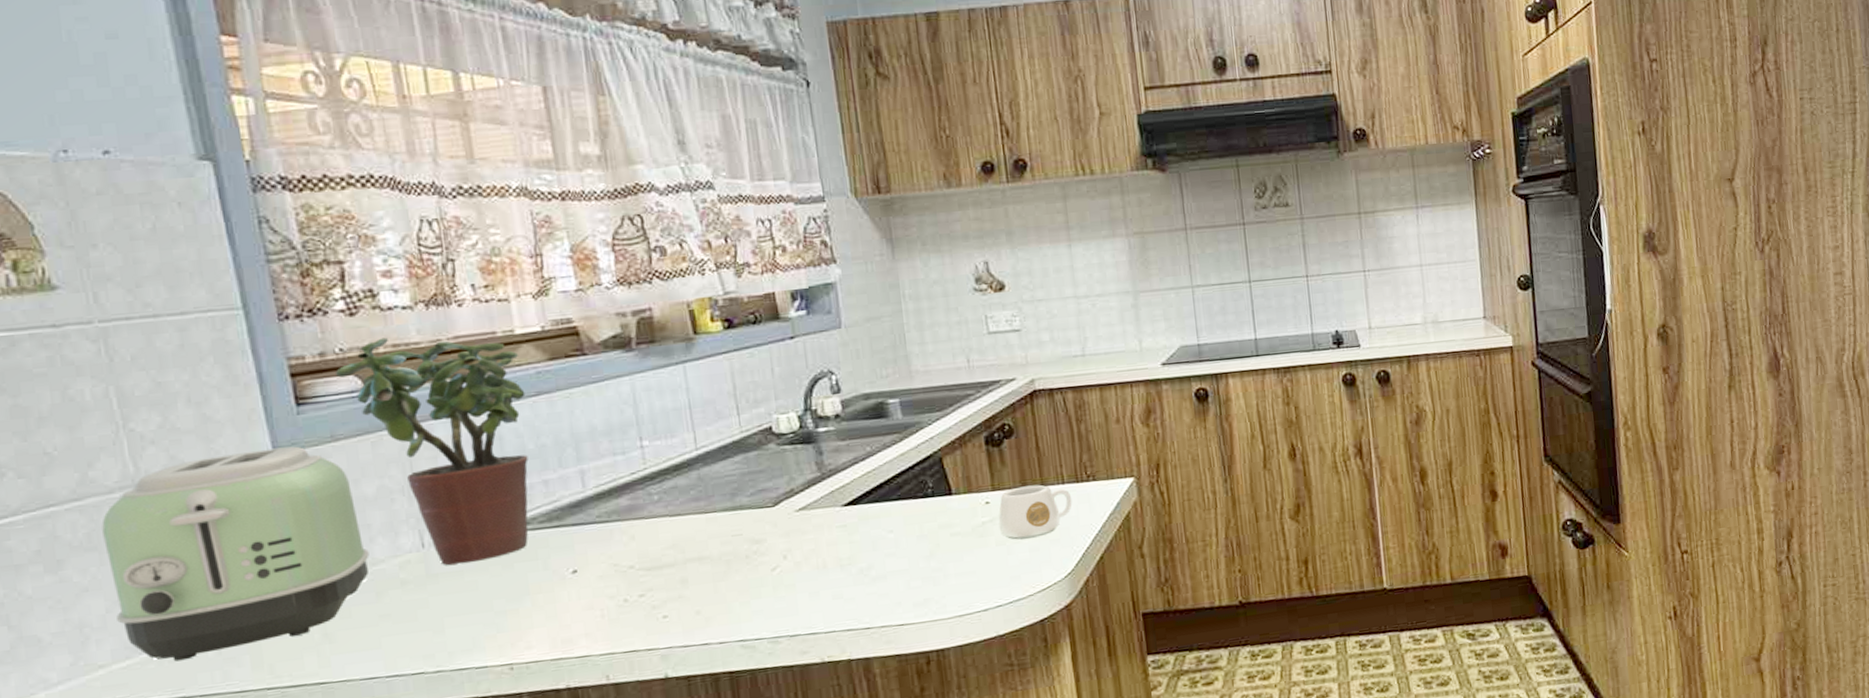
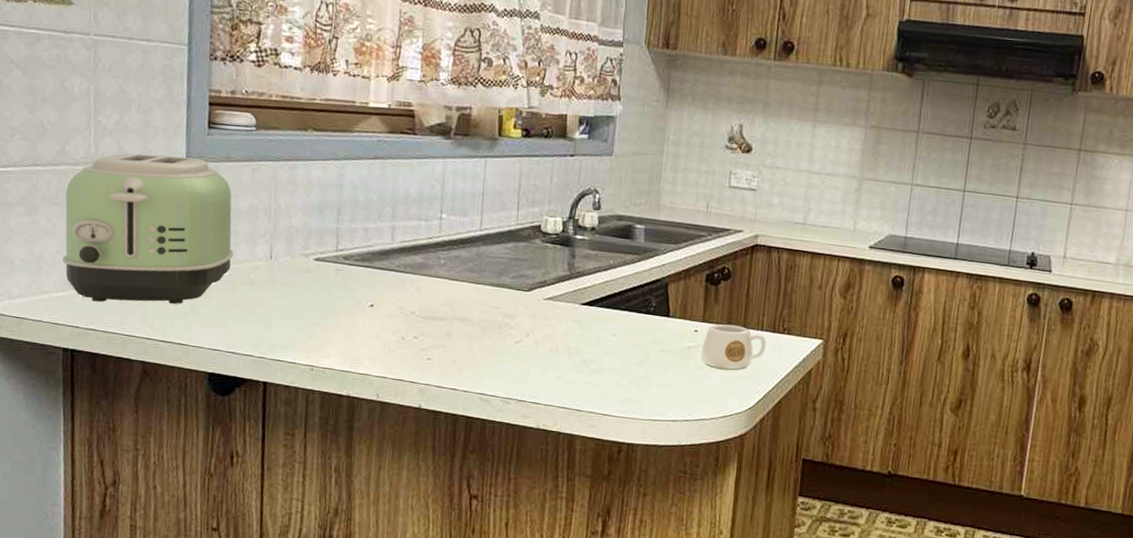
potted plant: present [336,337,529,566] -> none [239,88,368,281]

